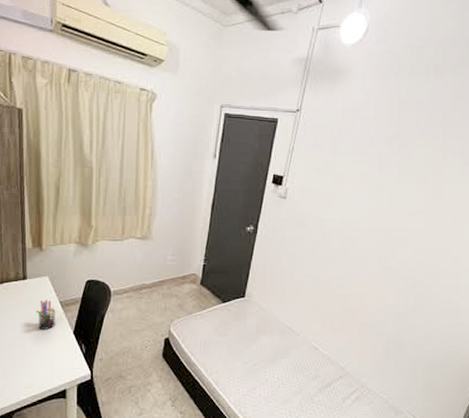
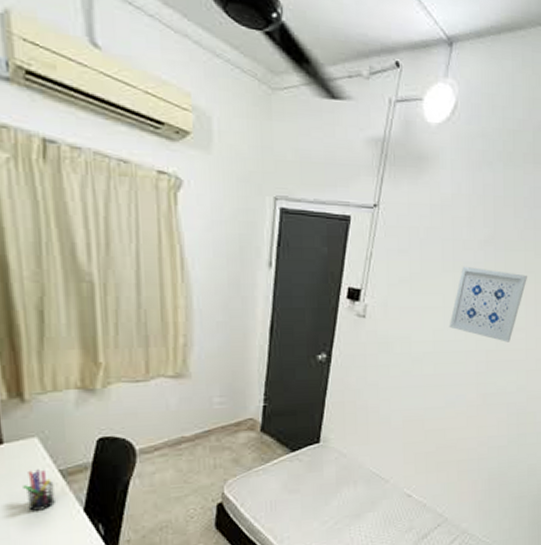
wall art: none [355,158,427,224] -> present [449,266,527,342]

